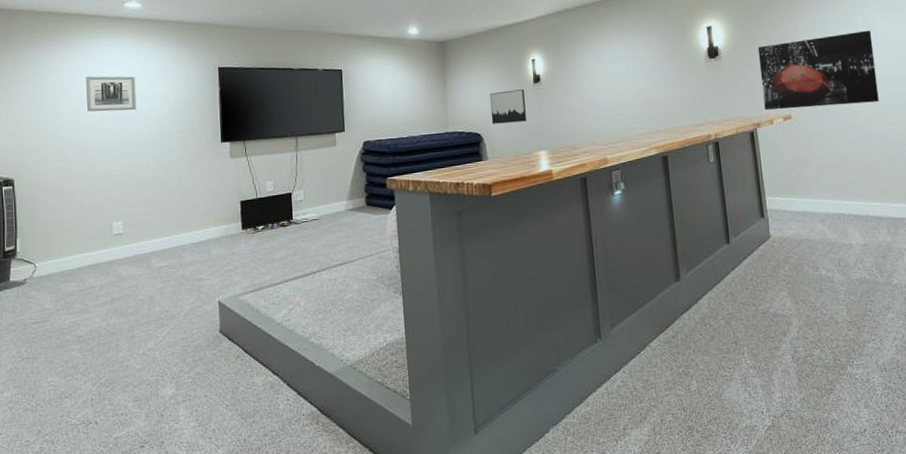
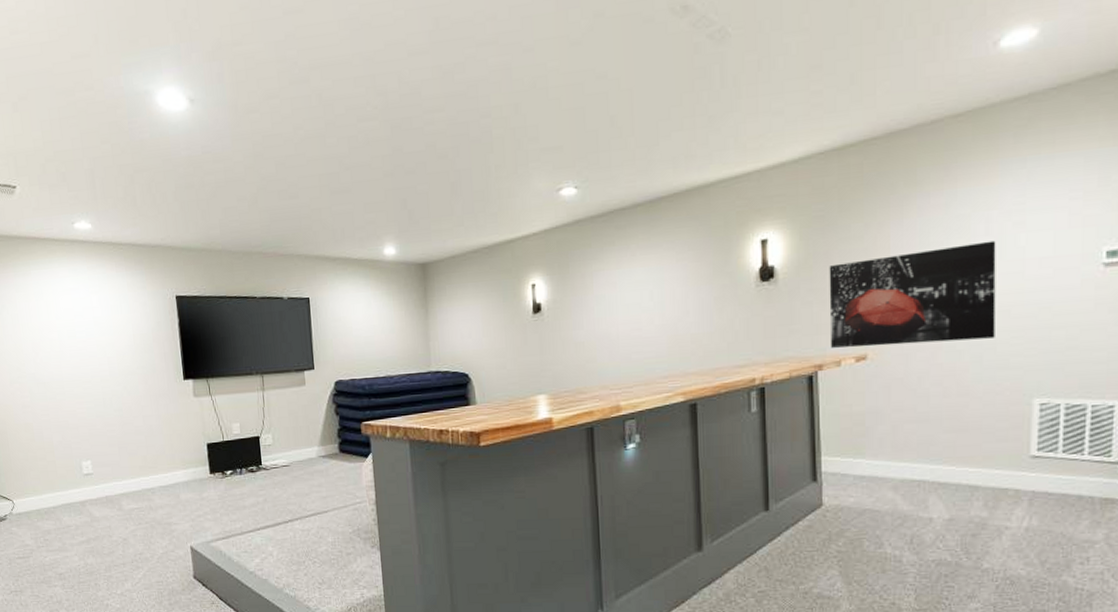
wall art: present [86,76,137,112] -> none [43,306,96,345]
wall art: present [489,89,526,124] -> none [479,321,523,363]

